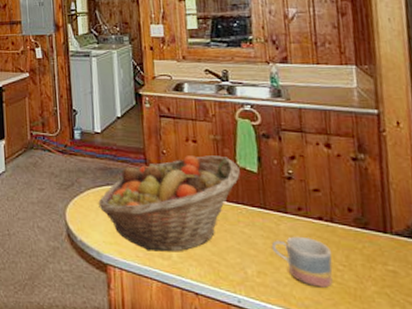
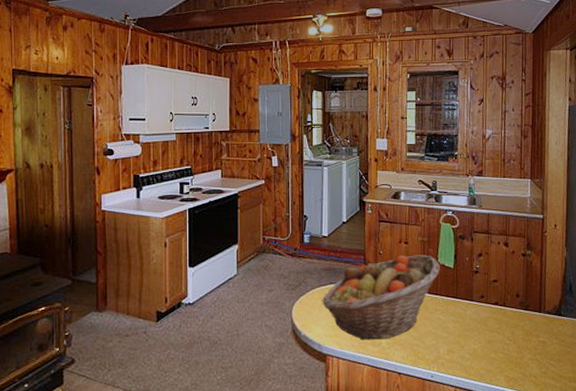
mug: present [271,236,333,288] -> none [459,319,503,359]

